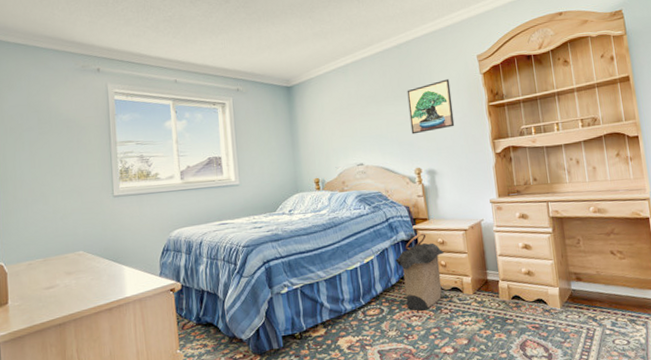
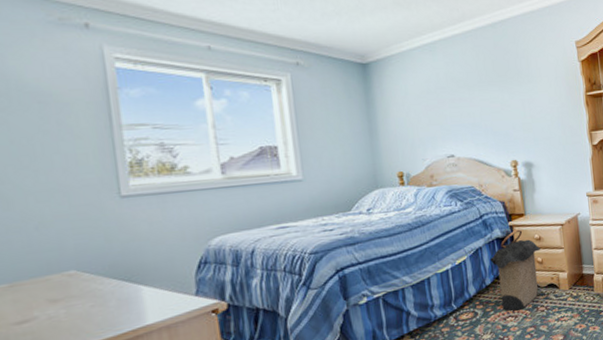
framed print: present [407,79,455,135] -> none [502,65,552,124]

